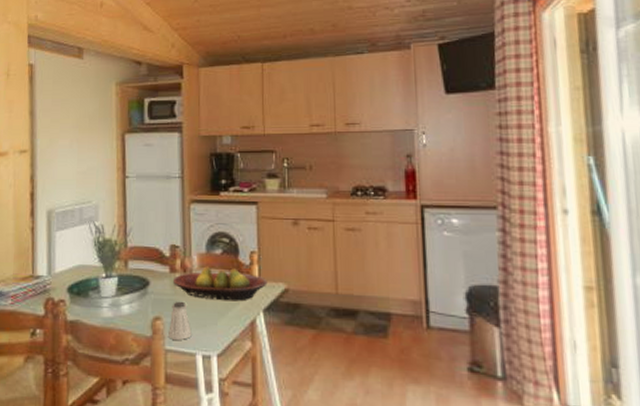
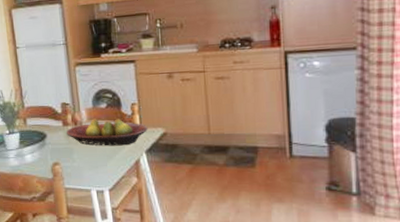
saltshaker: present [168,301,192,340] -> none [66,148,86,180]

